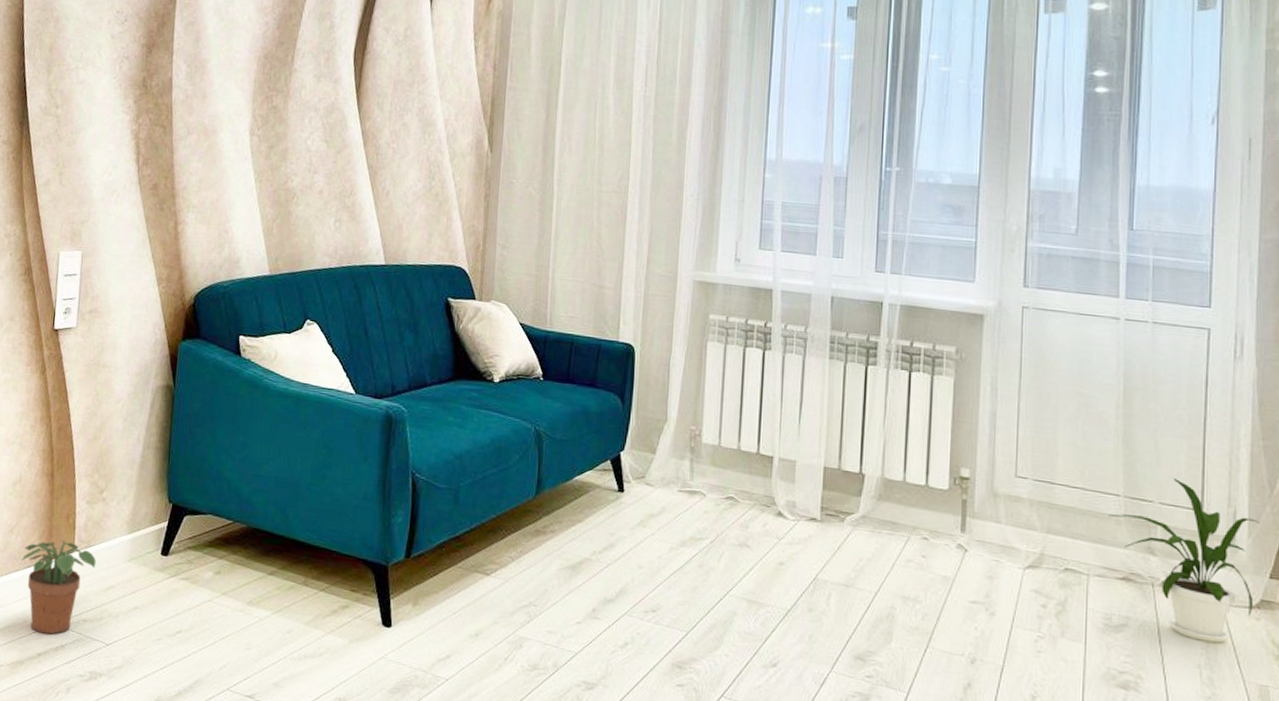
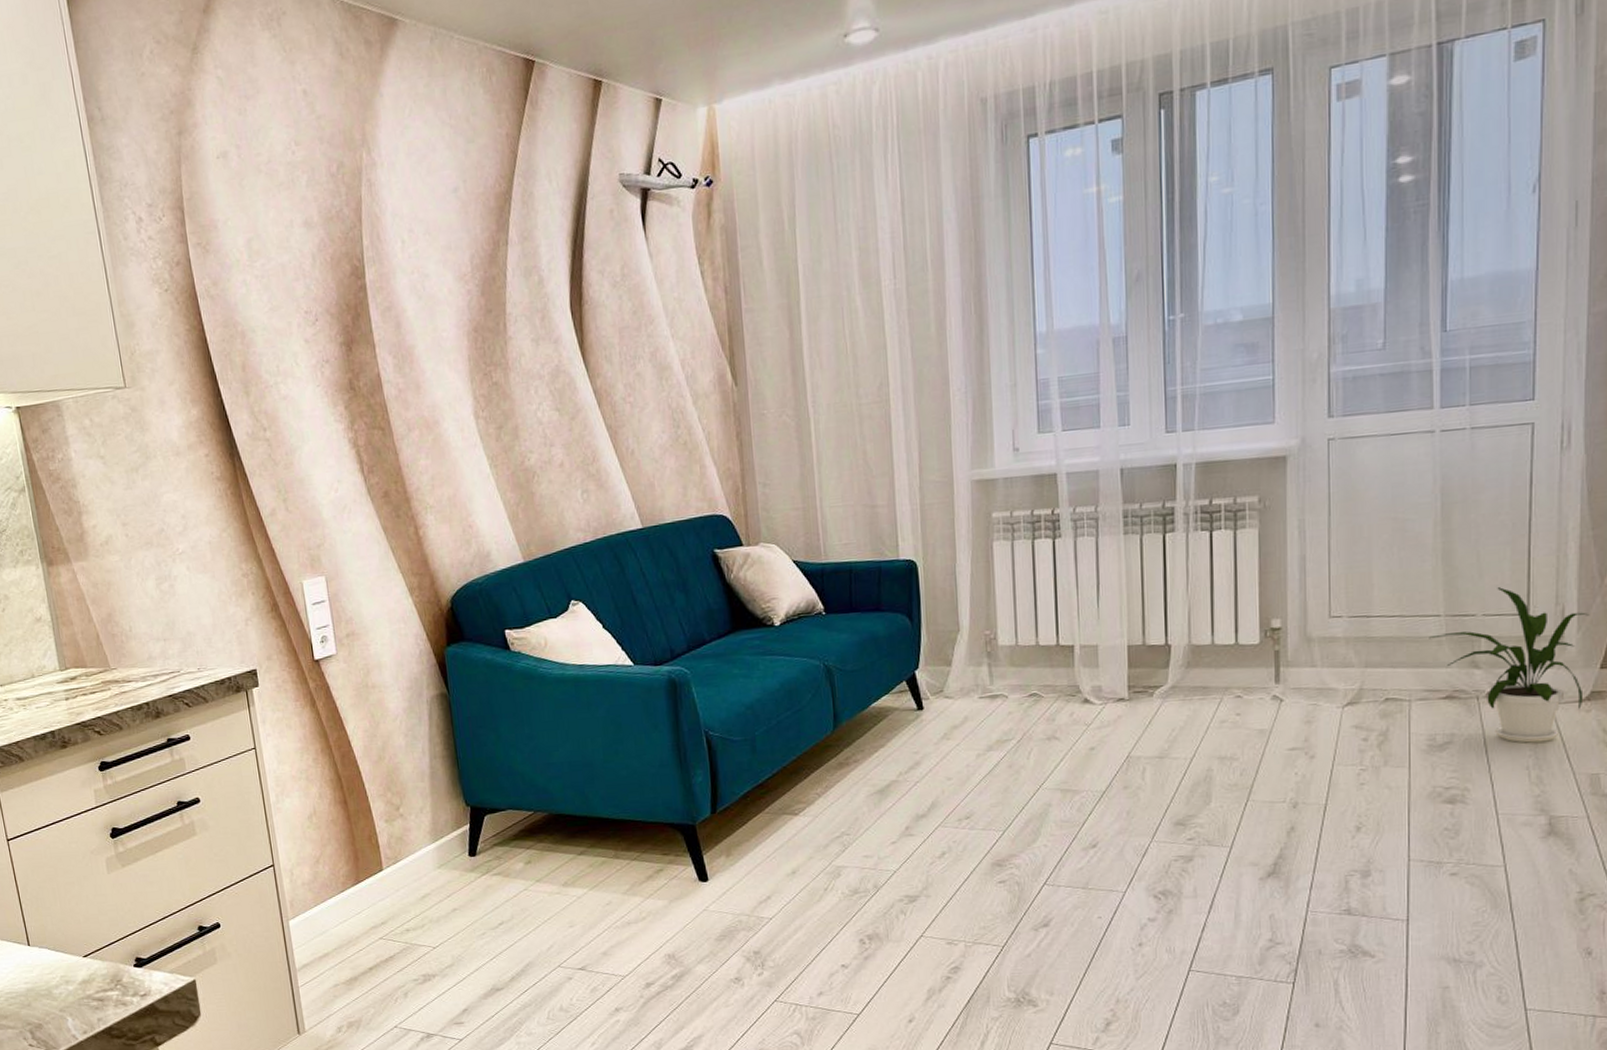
potted plant: present [21,540,97,635] -> none [333,861,408,949]

